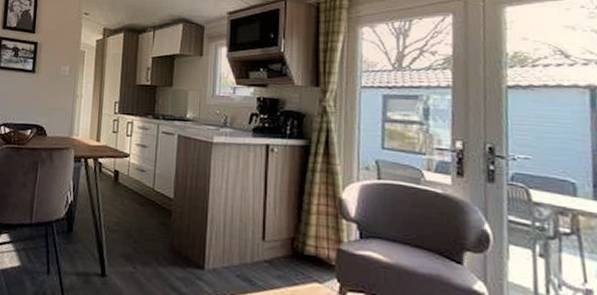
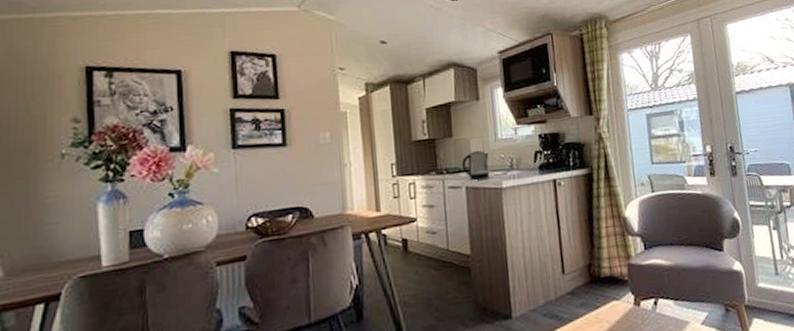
kettle: none [178,102,205,132] -> present [462,150,490,181]

